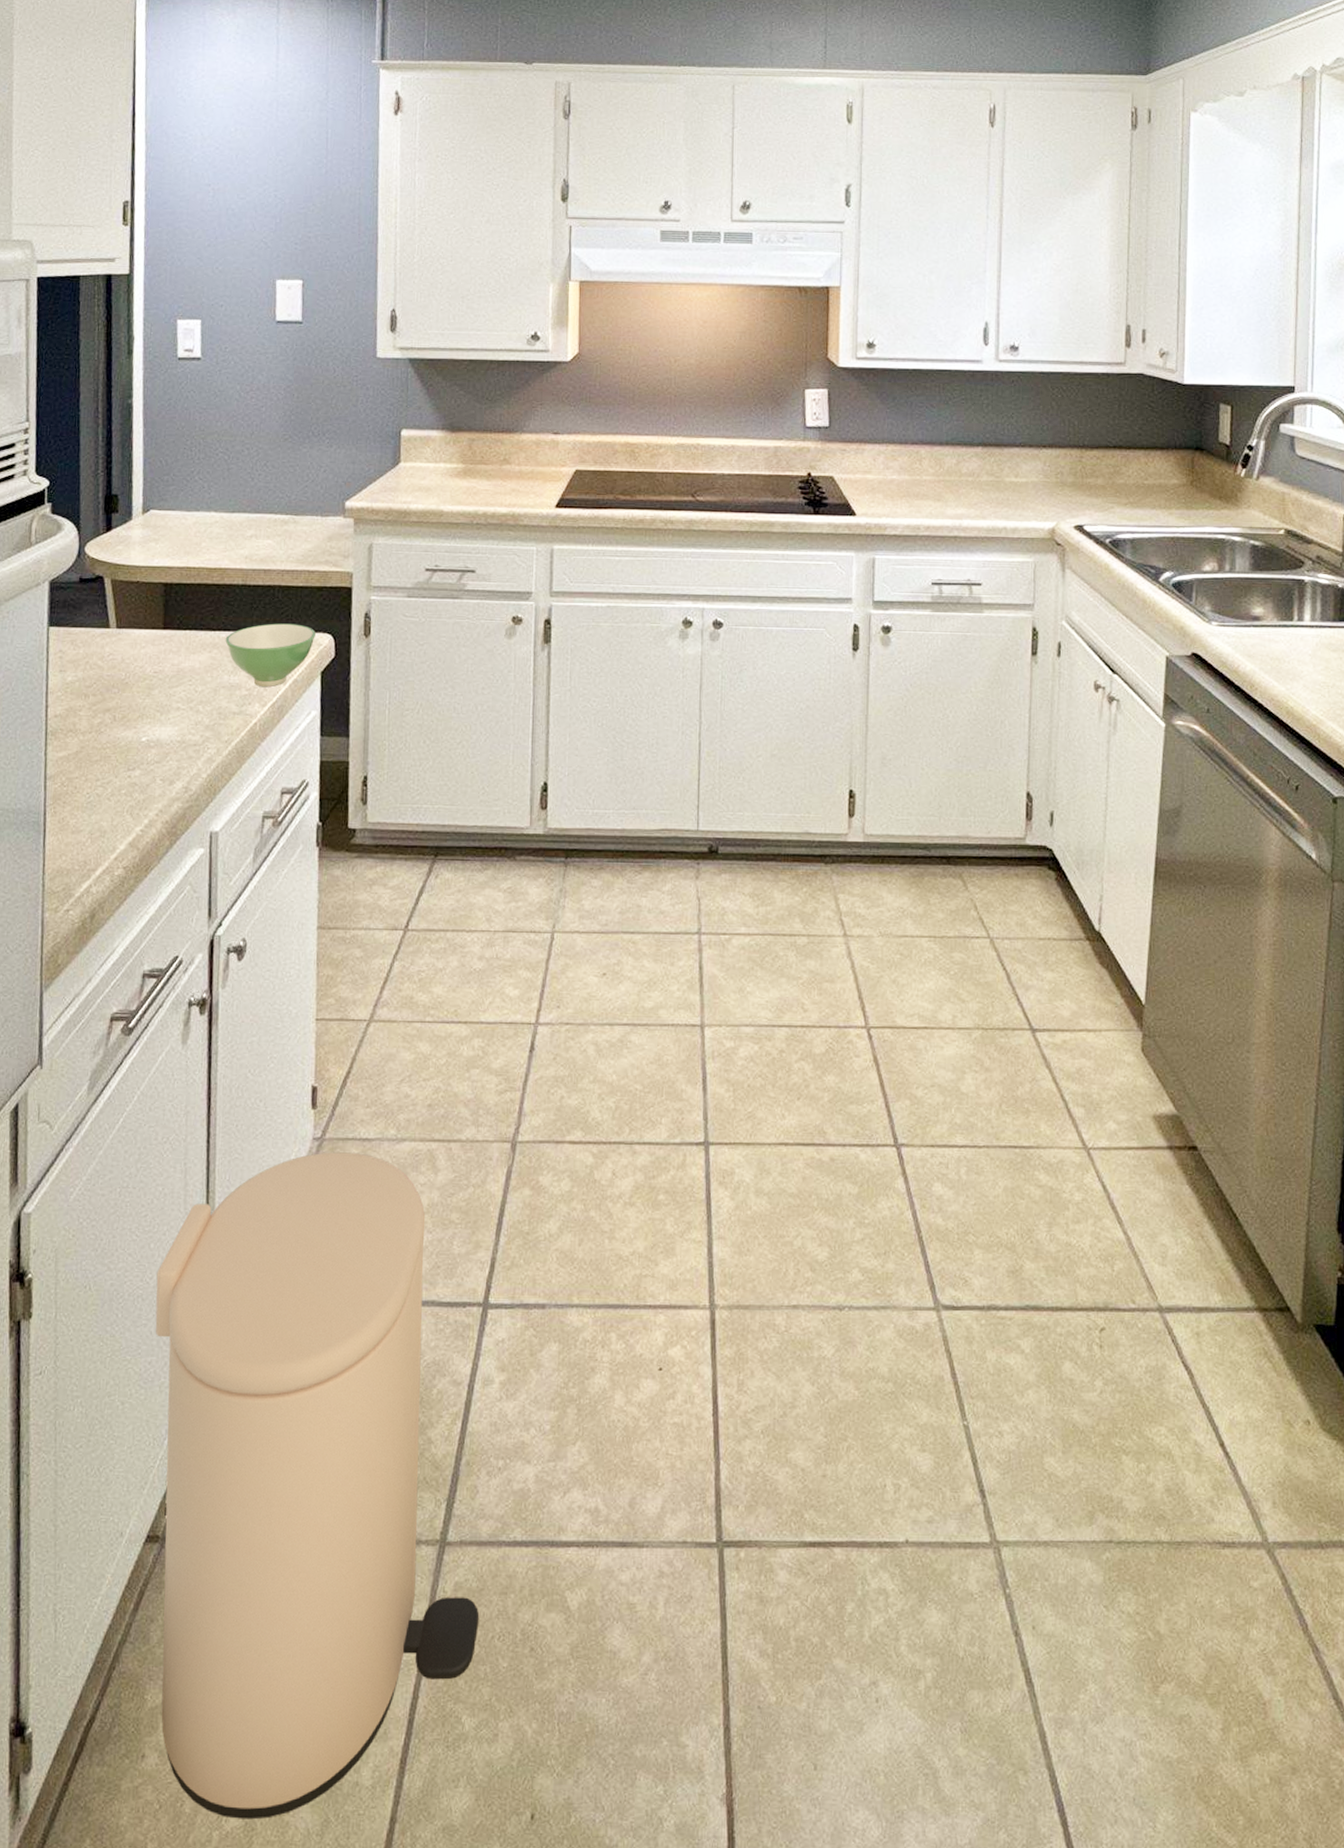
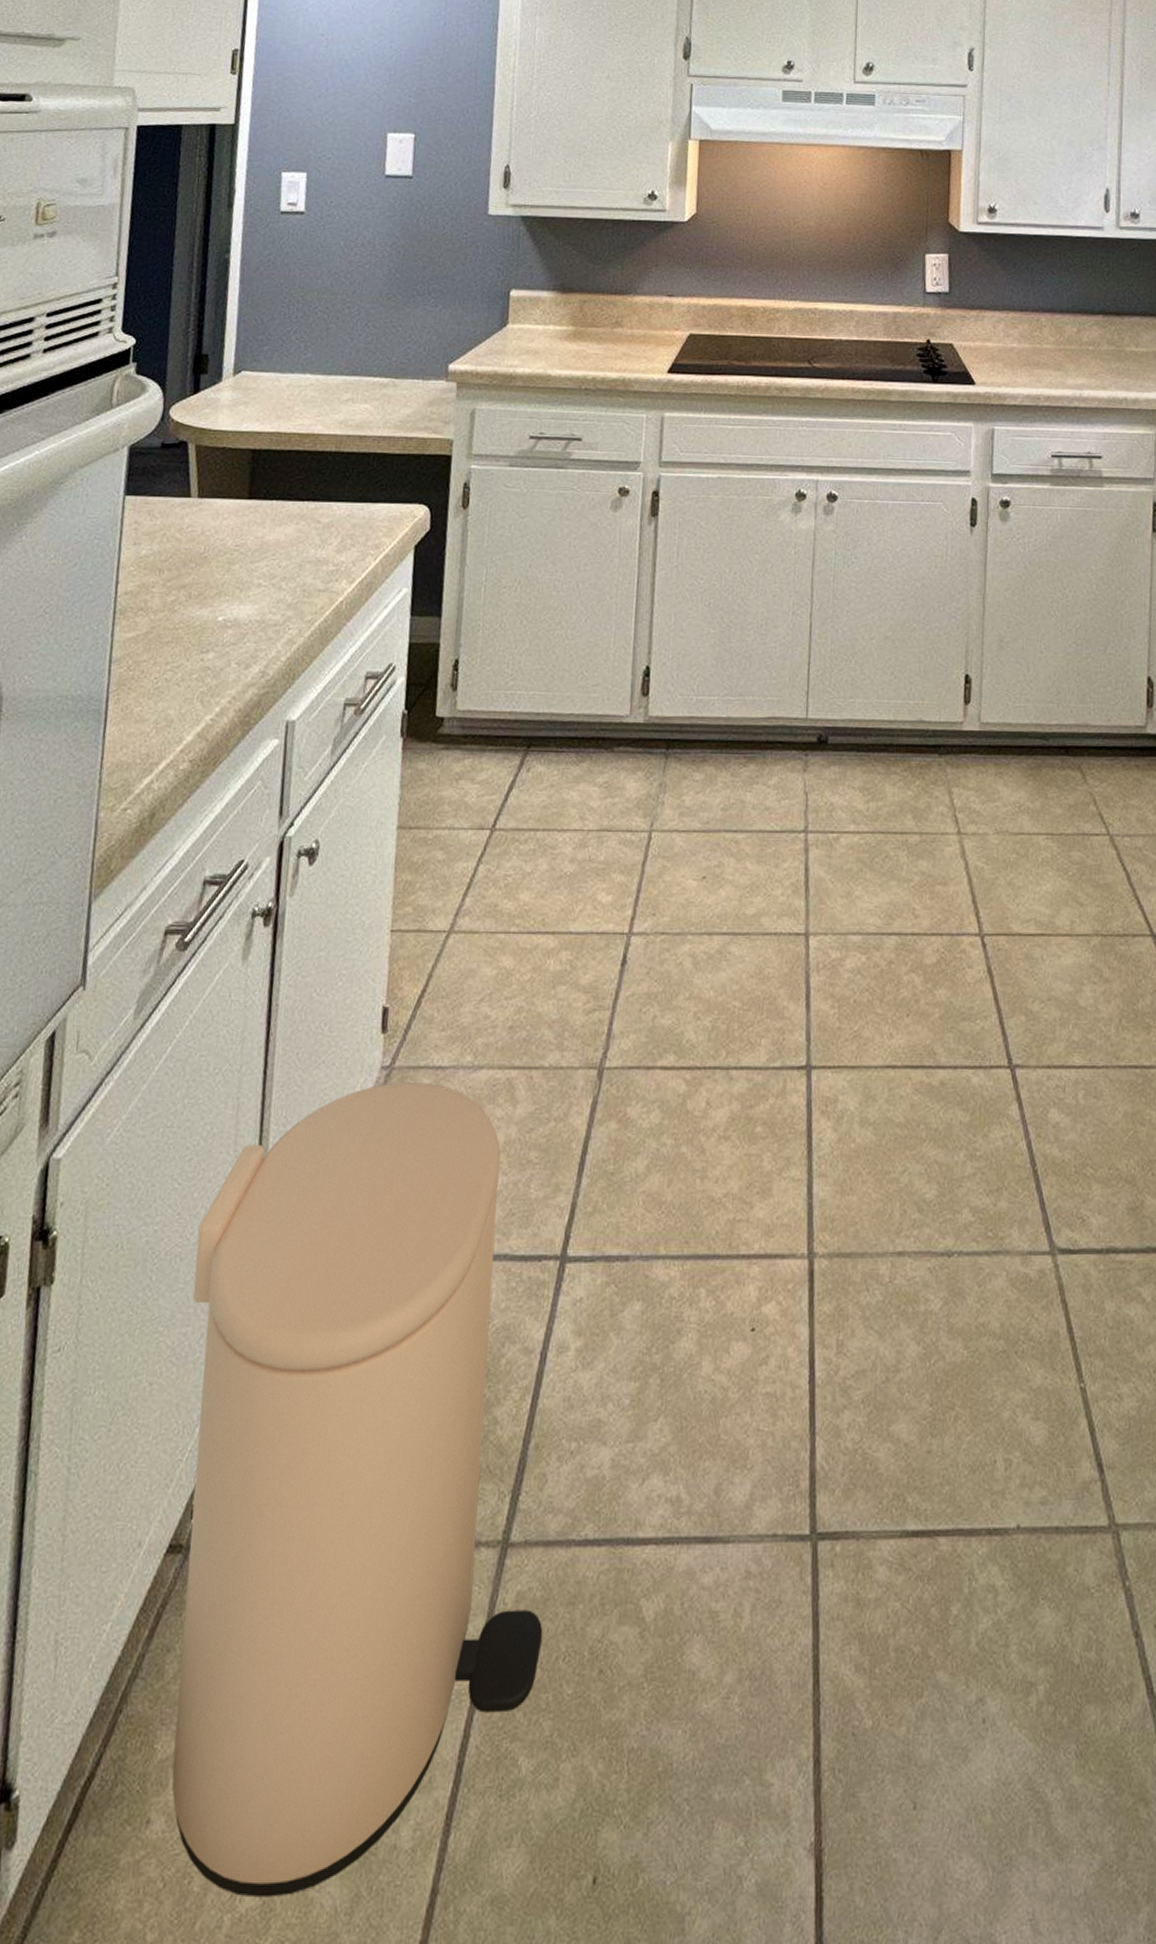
bowl: present [225,623,316,687] -> none [314,493,411,562]

